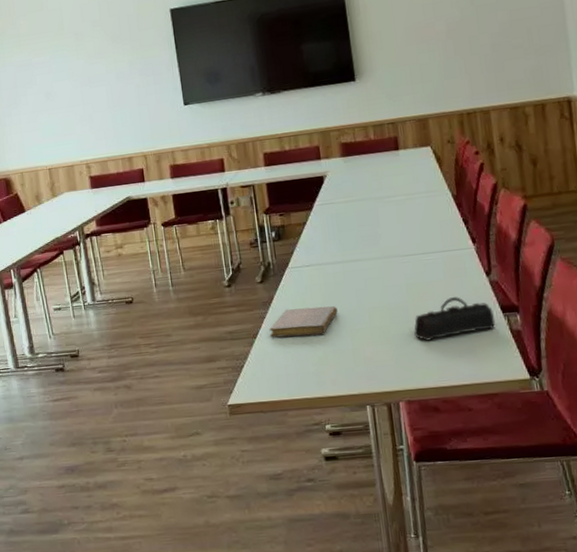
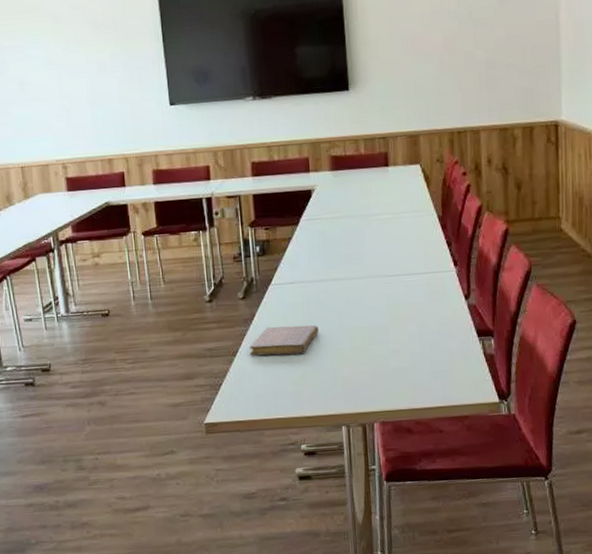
pencil case: present [414,297,496,341] -> none [392,319,471,363]

